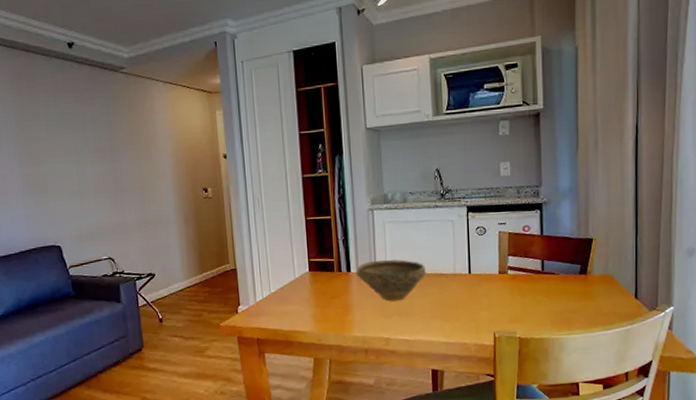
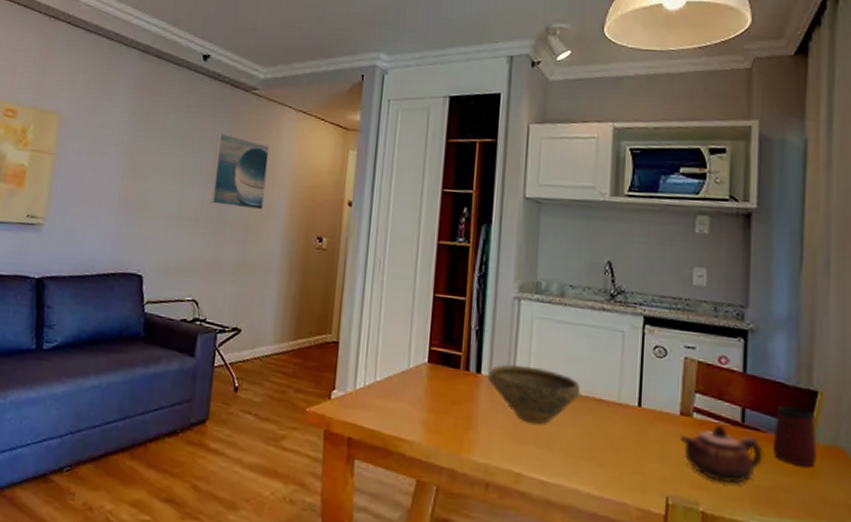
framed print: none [97,112,151,176] -> present [210,132,270,210]
teapot: none [500,275,559,315] -> present [681,424,765,484]
mug: none [564,252,594,293] -> present [773,405,817,468]

